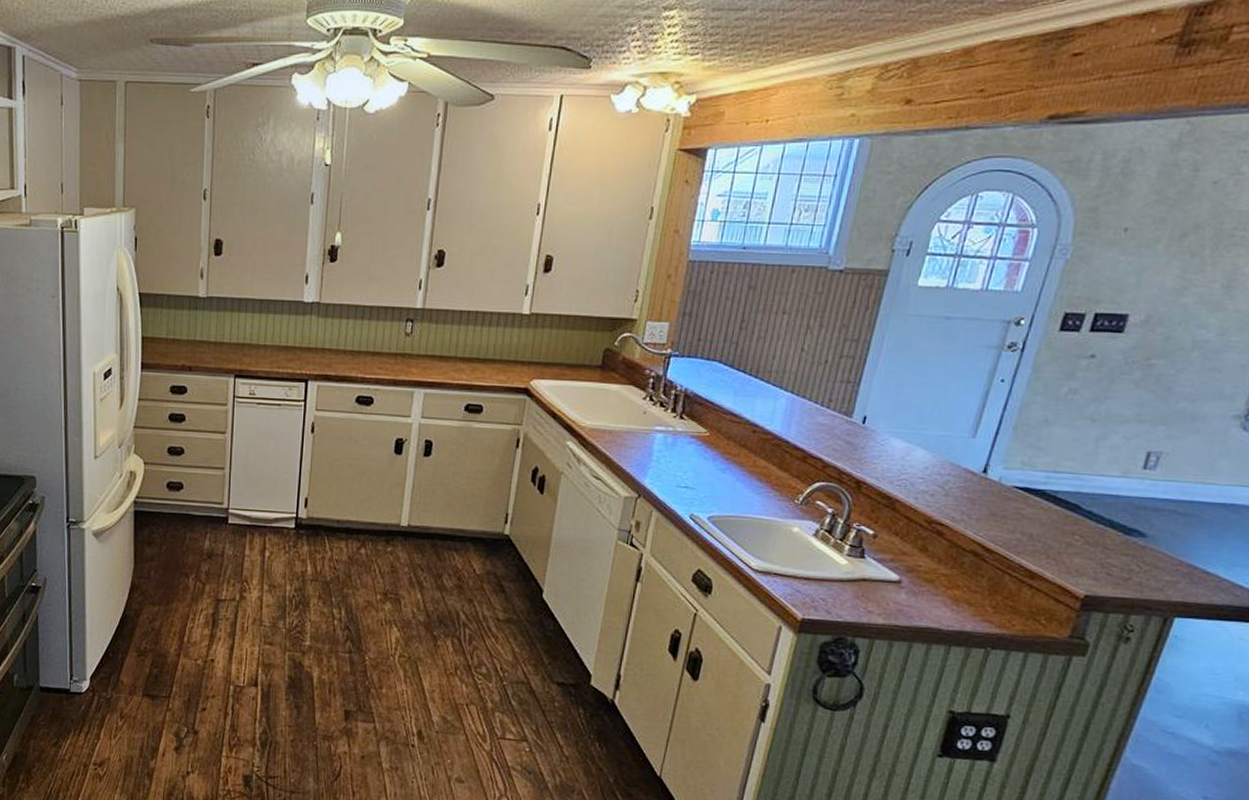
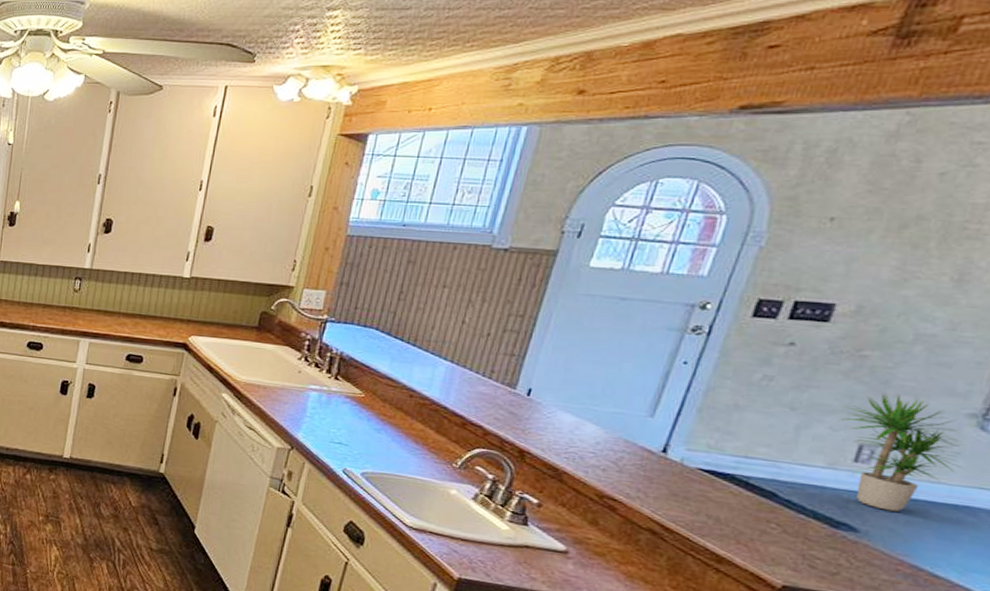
potted plant: none [1130,399,1230,514] -> present [838,392,964,512]

